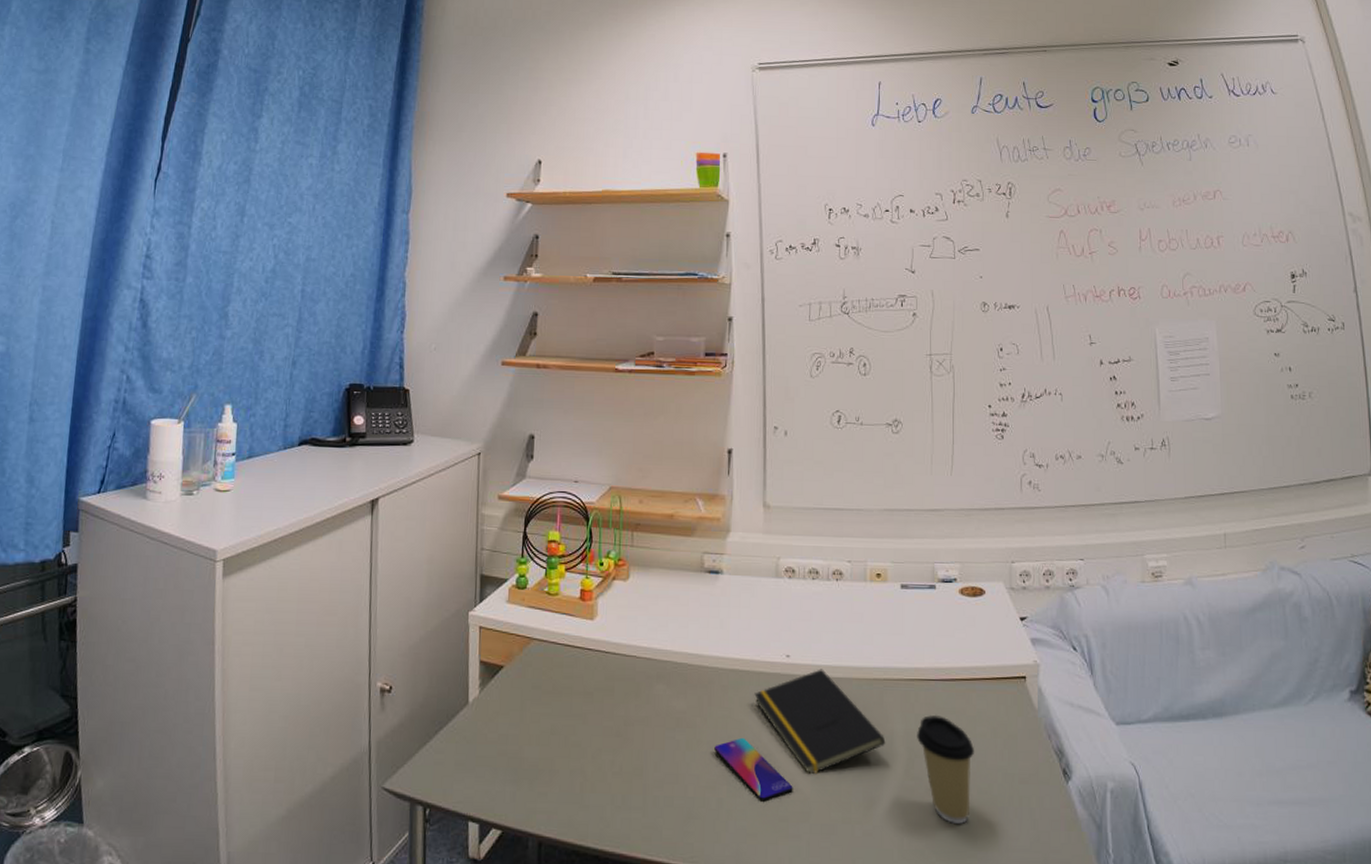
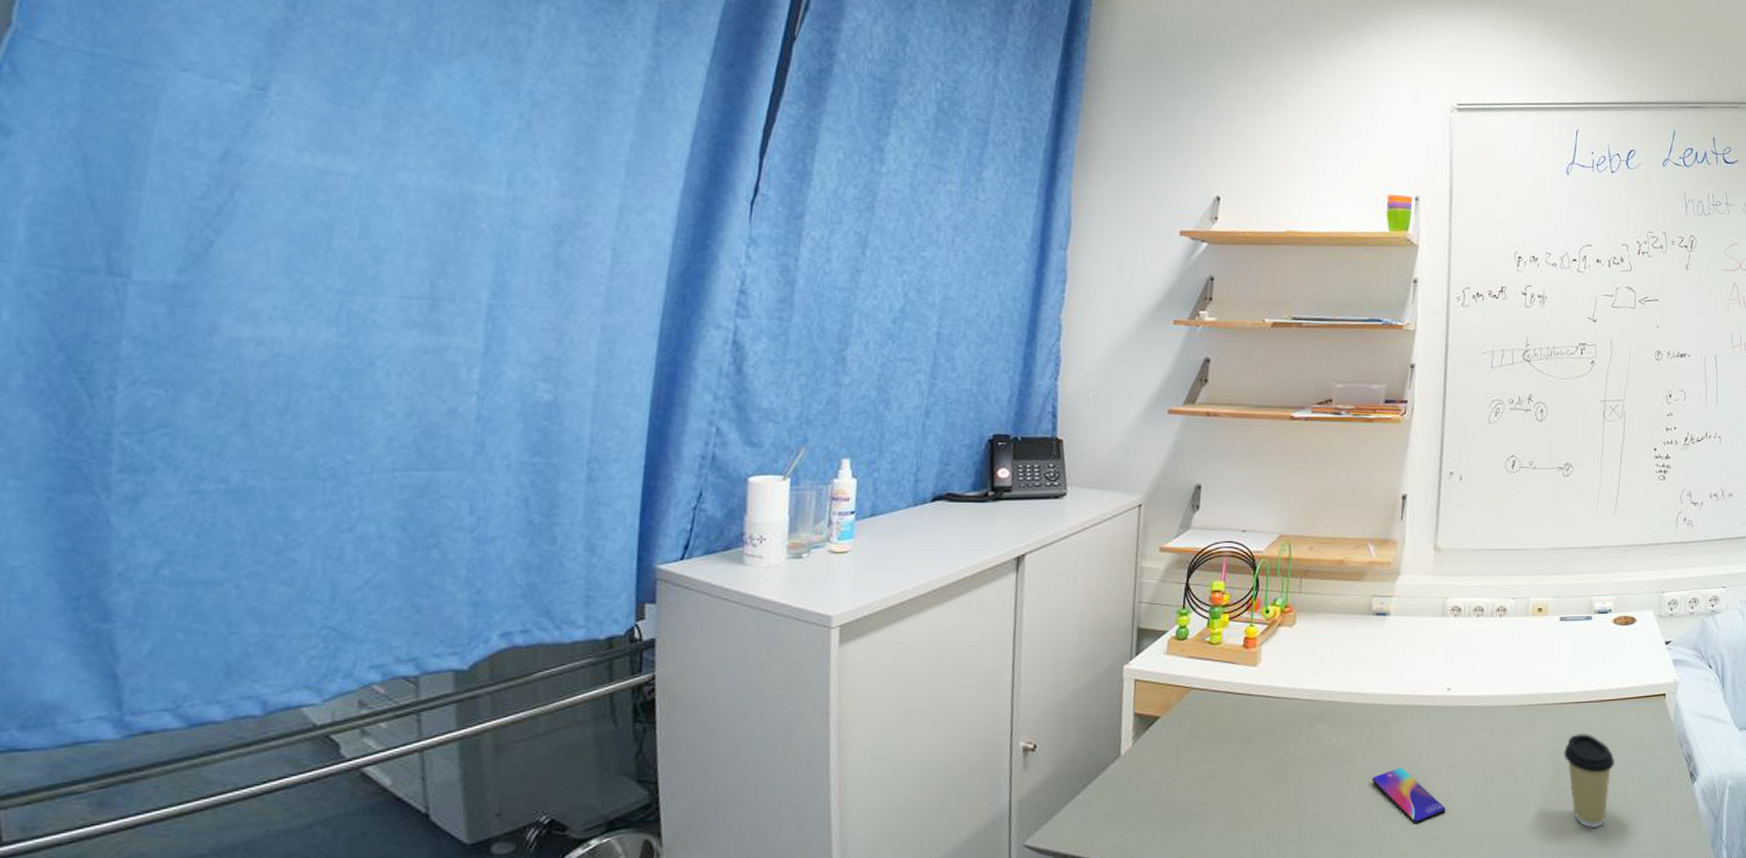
notepad: present [754,669,886,775] -> none [1414,699,1535,796]

